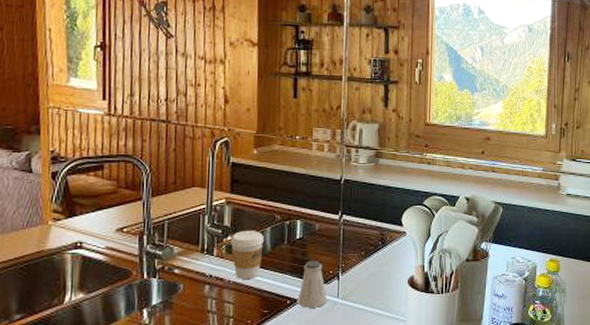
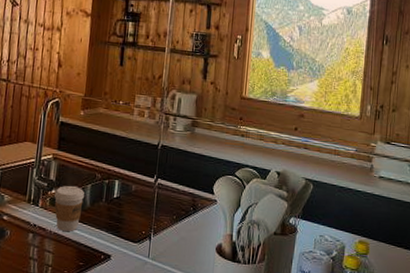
saltshaker: present [298,261,327,308] -> none [111,220,139,265]

